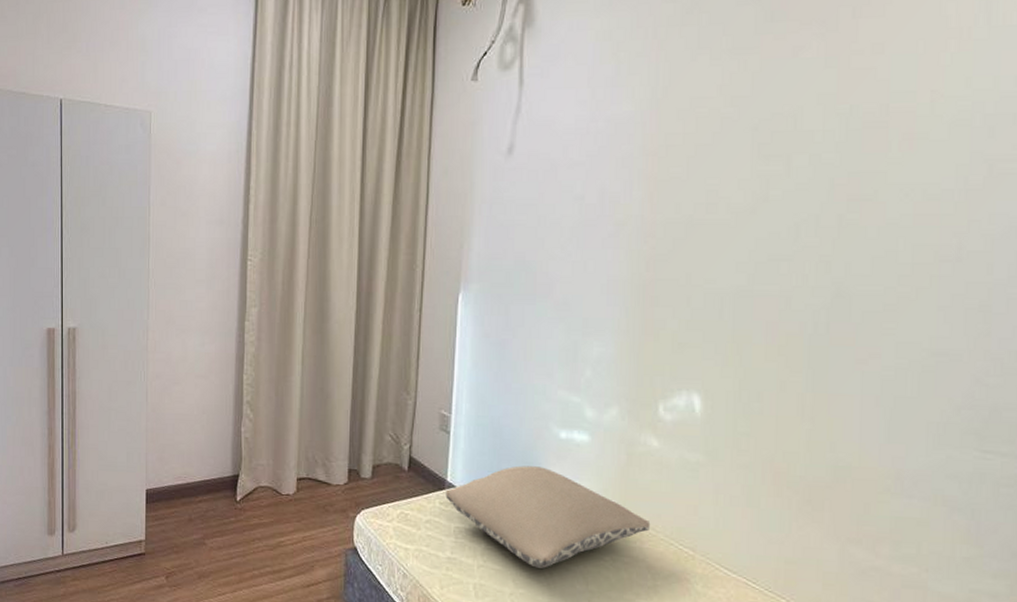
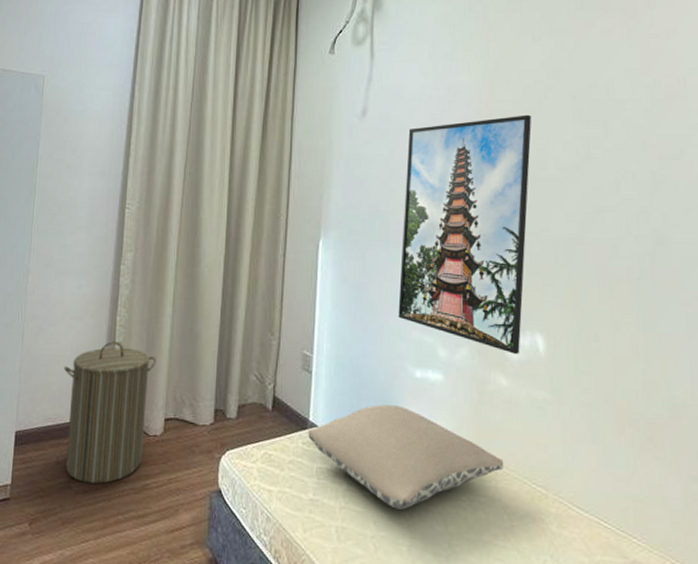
laundry hamper: none [191,400,287,541] -> present [63,341,157,484]
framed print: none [543,150,702,414] -> present [398,115,531,354]

